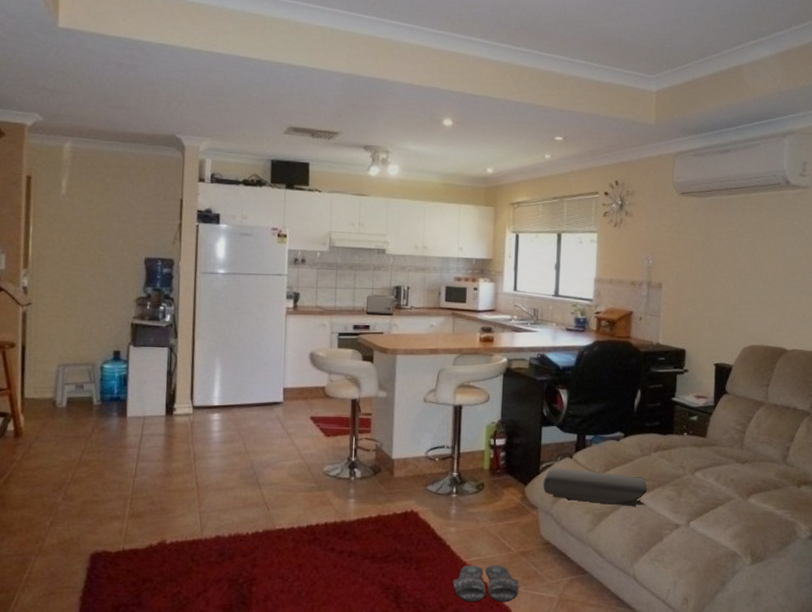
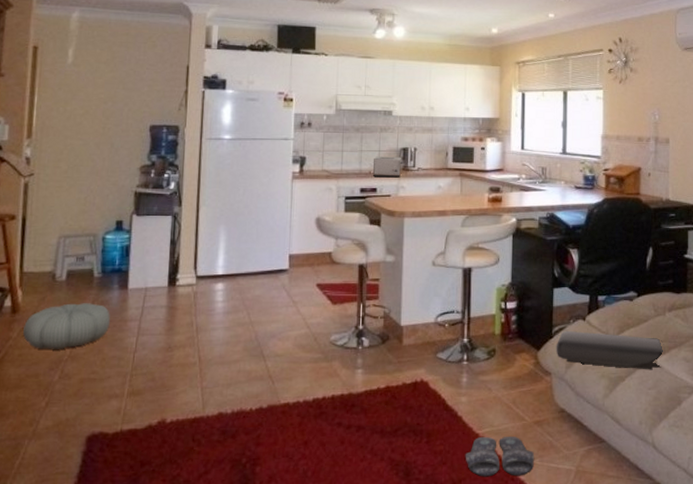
pouf: none [26,429,110,472] -> present [23,303,110,349]

